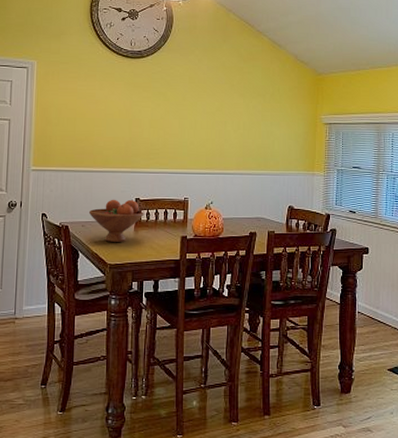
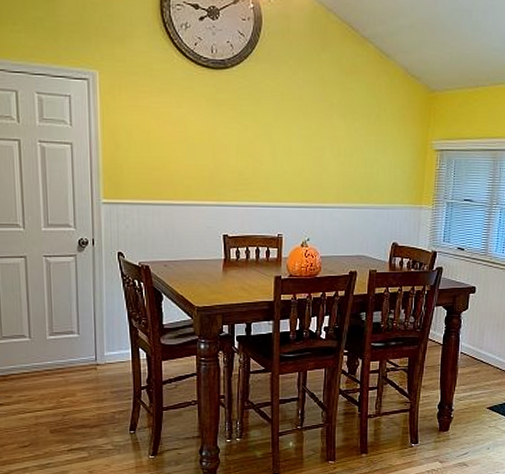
fruit bowl: present [89,199,144,243] -> none [172,236,233,284]

